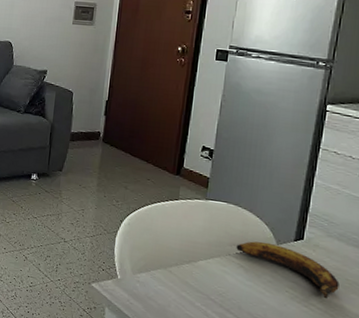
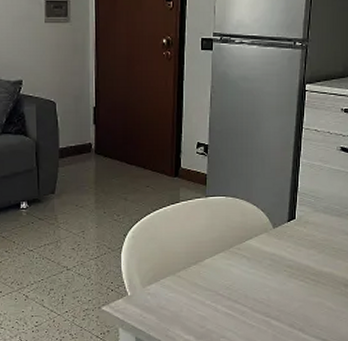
banana: present [236,241,340,299] -> none [238,228,328,270]

